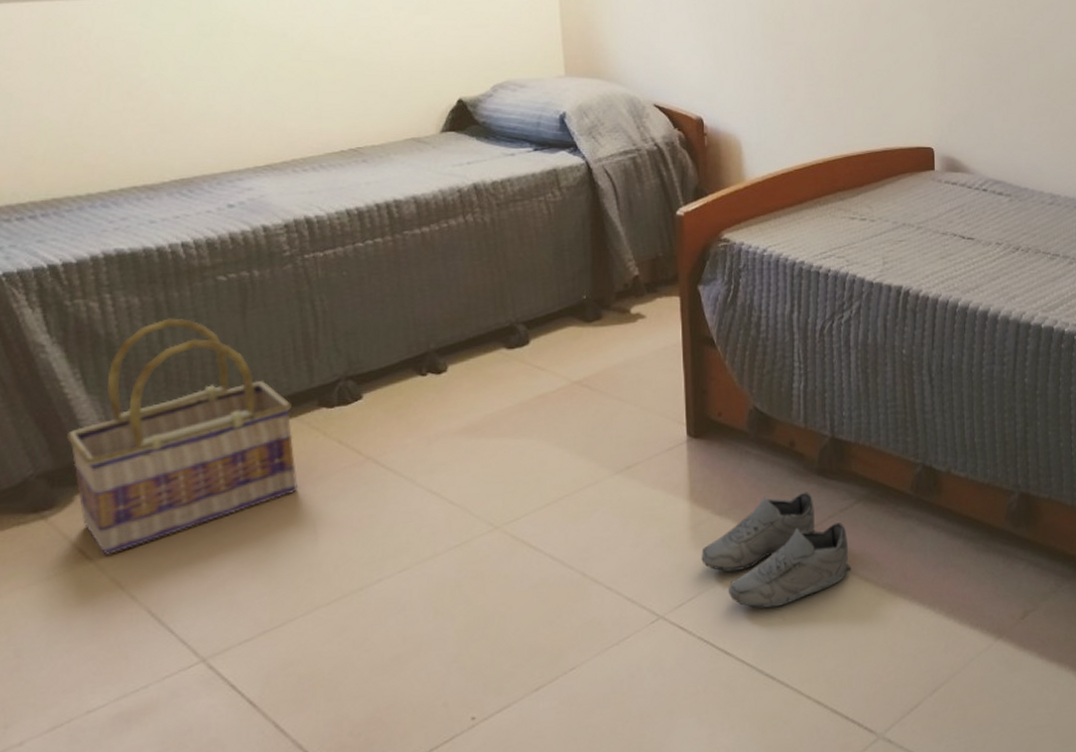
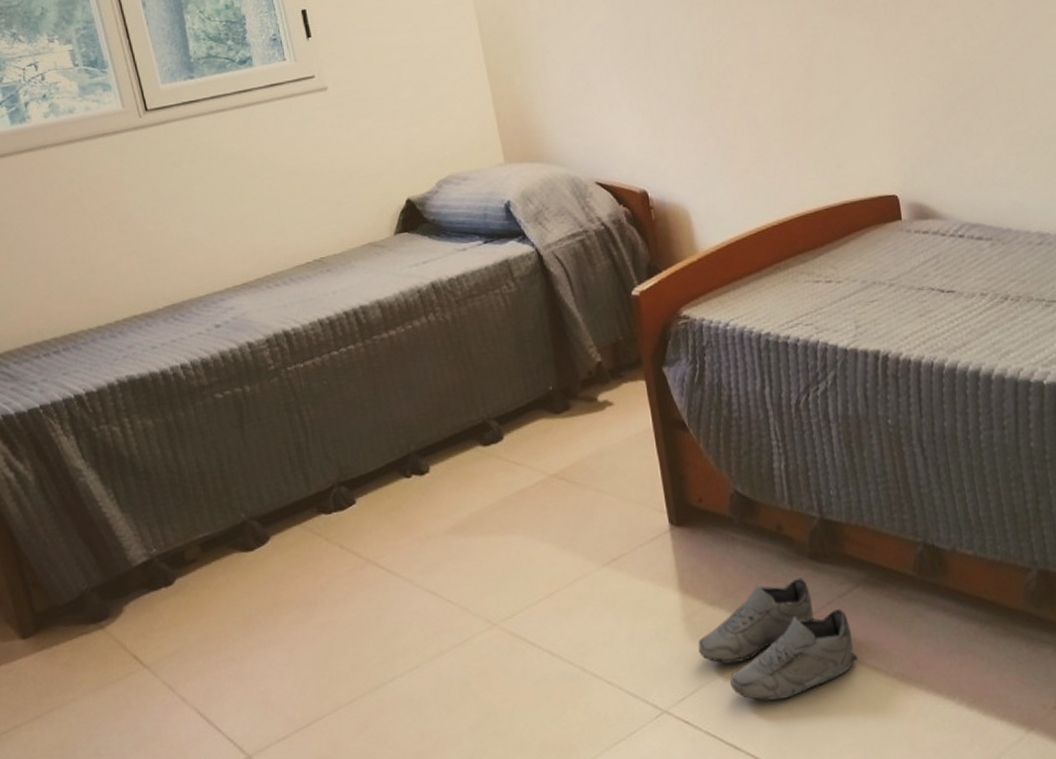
basket: present [66,318,298,555] -> none [109,437,309,661]

